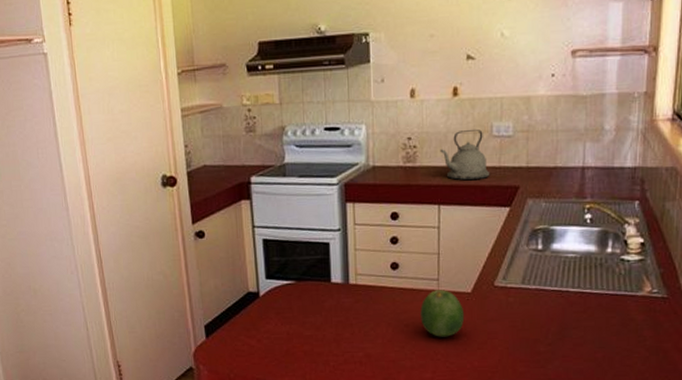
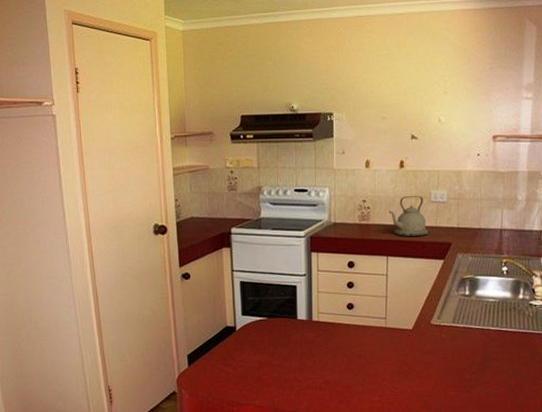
fruit: present [420,290,465,337] -> none [371,327,407,366]

